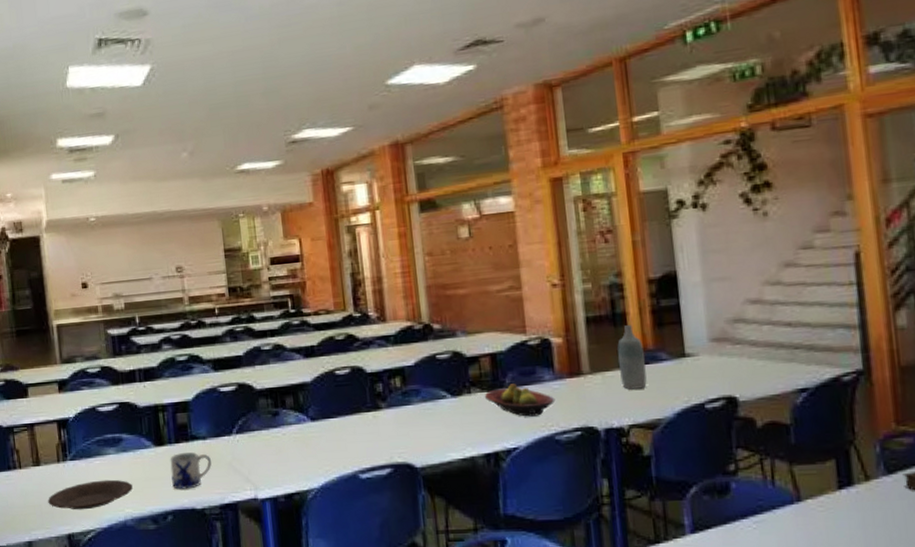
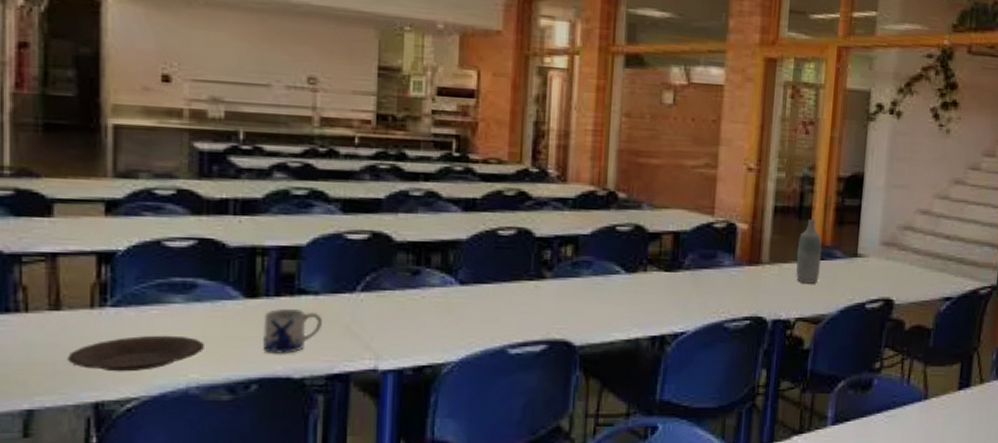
fruit bowl: present [484,383,556,417] -> none [660,266,731,302]

